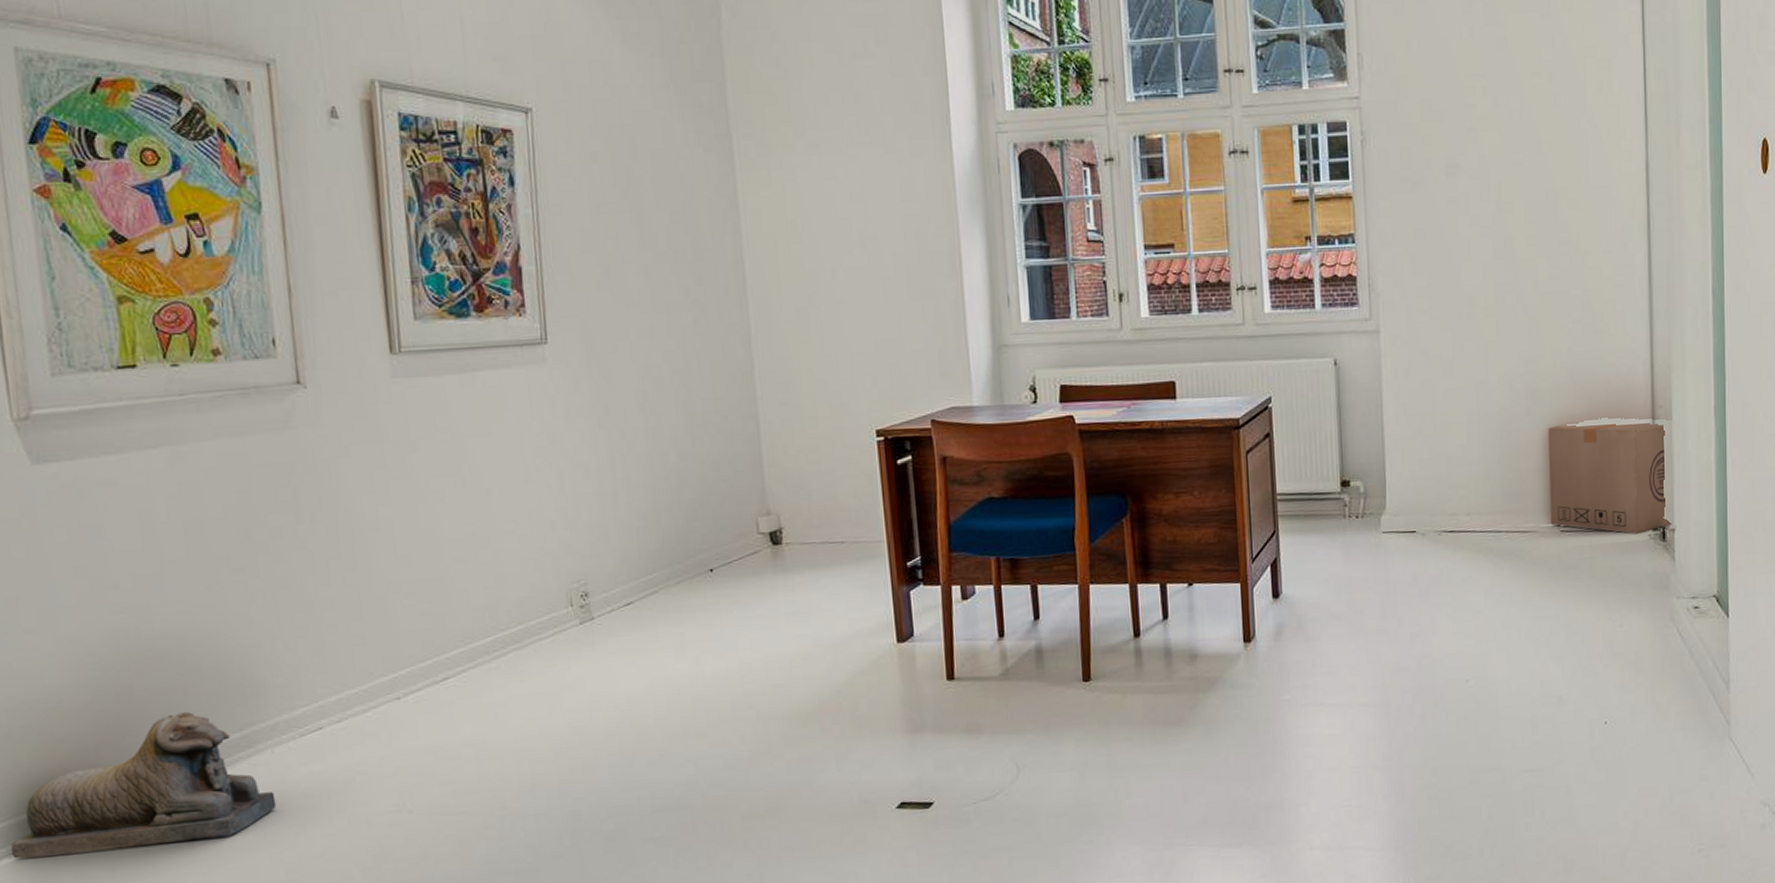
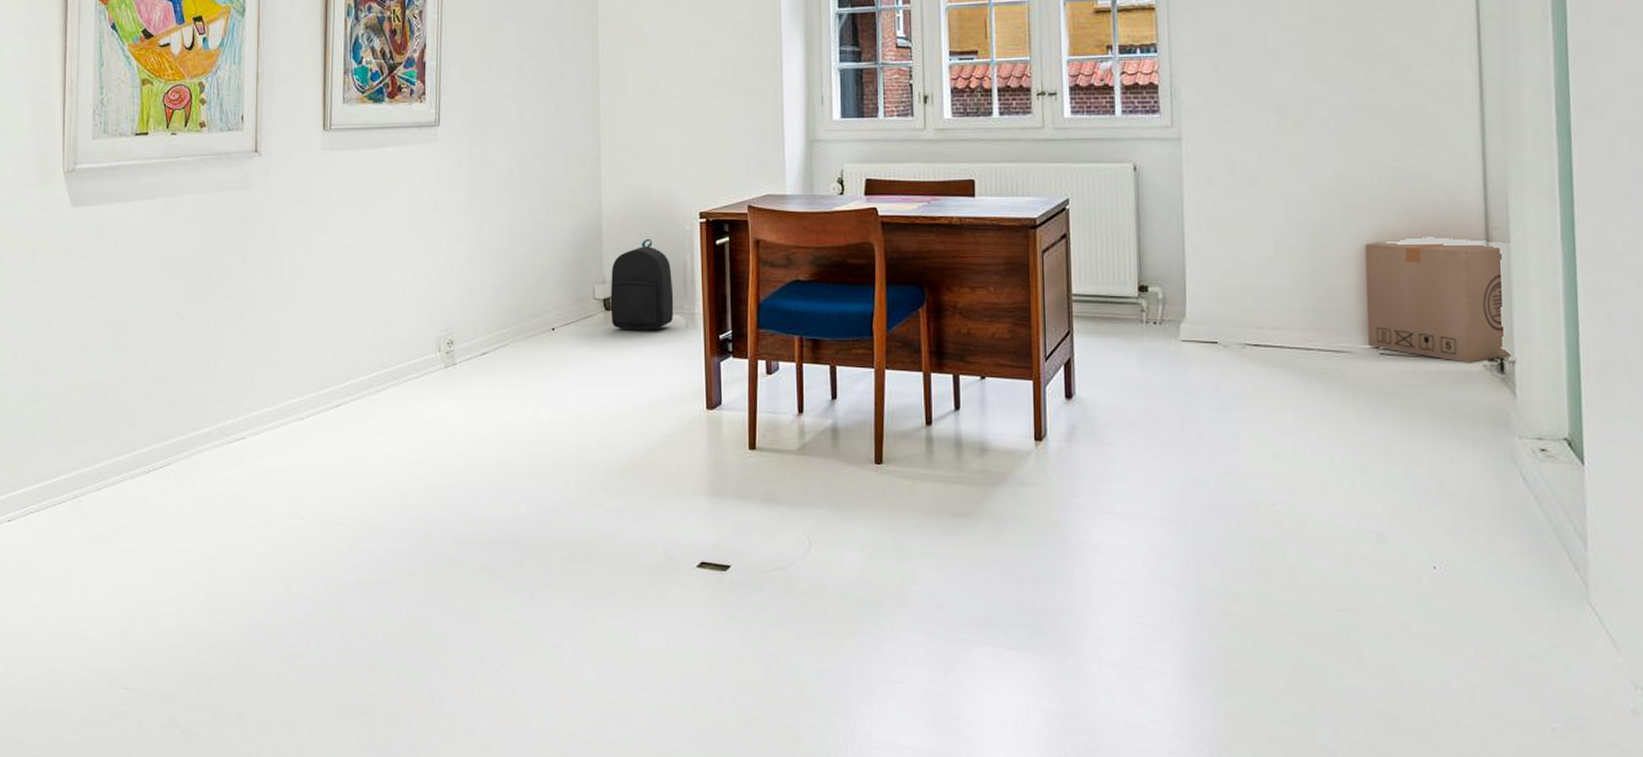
sculpture: present [11,711,277,859] -> none [23,413,205,523]
backpack: none [776,462,854,566] -> present [610,238,674,332]

